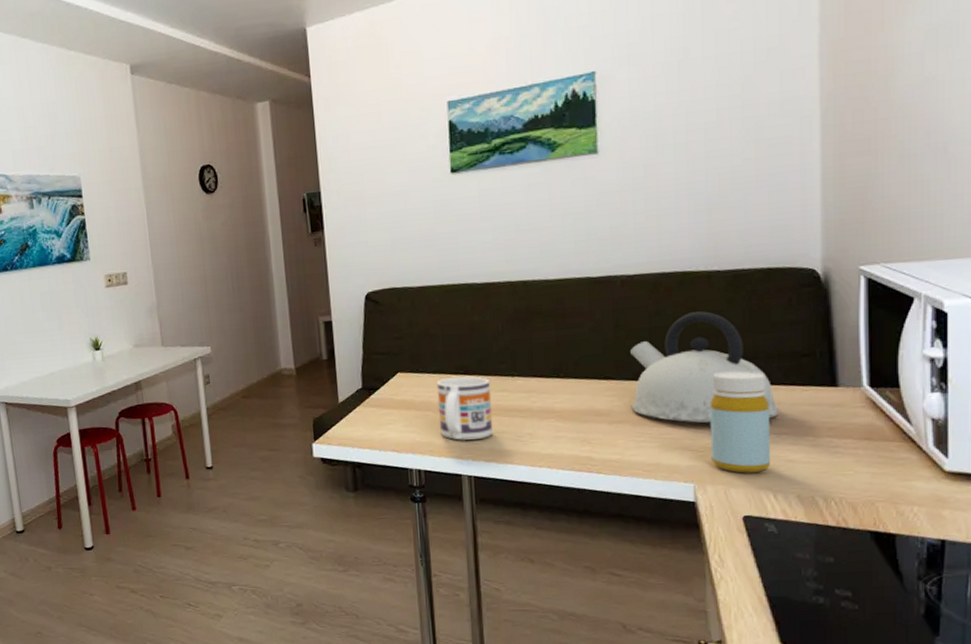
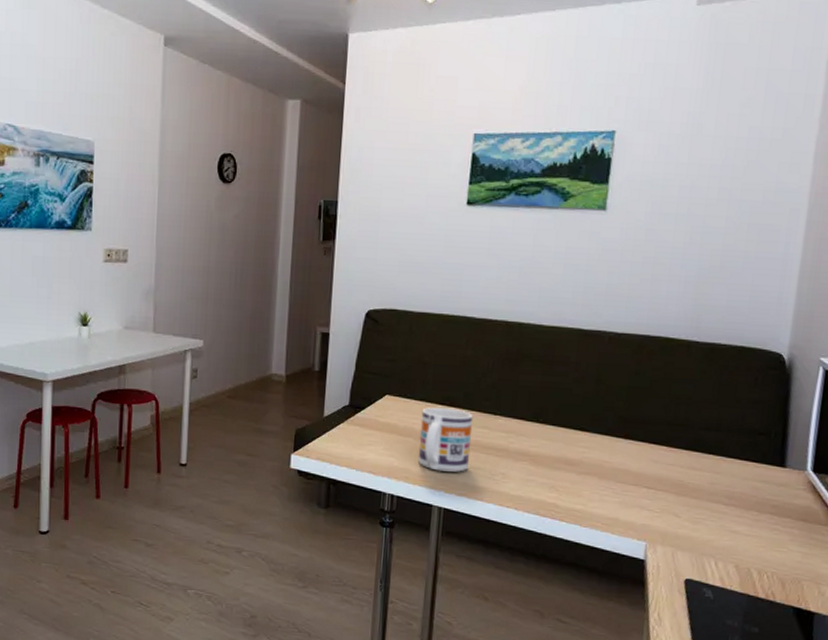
kettle: present [629,311,780,424] -> none [600,377,732,490]
bottle: present [710,370,771,473] -> none [664,438,724,539]

